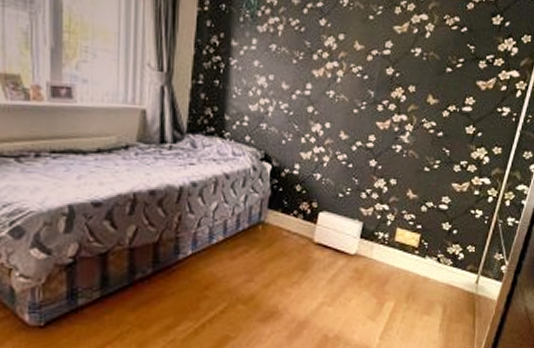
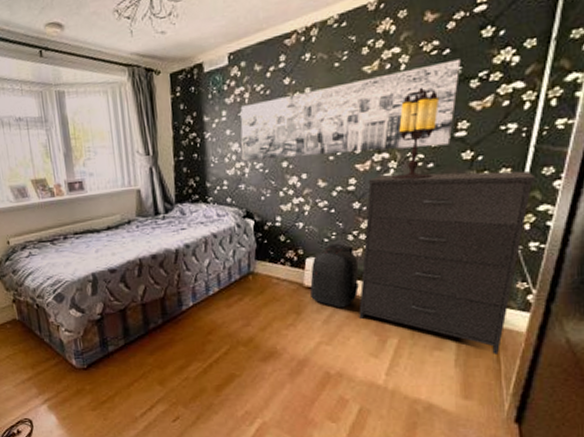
wall art: none [267,37,474,117] -> present [240,59,461,161]
backpack: none [319,200,368,268] -> present [310,243,359,308]
dresser: none [362,136,518,320] -> present [359,170,535,355]
table lamp: none [407,57,455,146] -> present [392,87,440,180]

